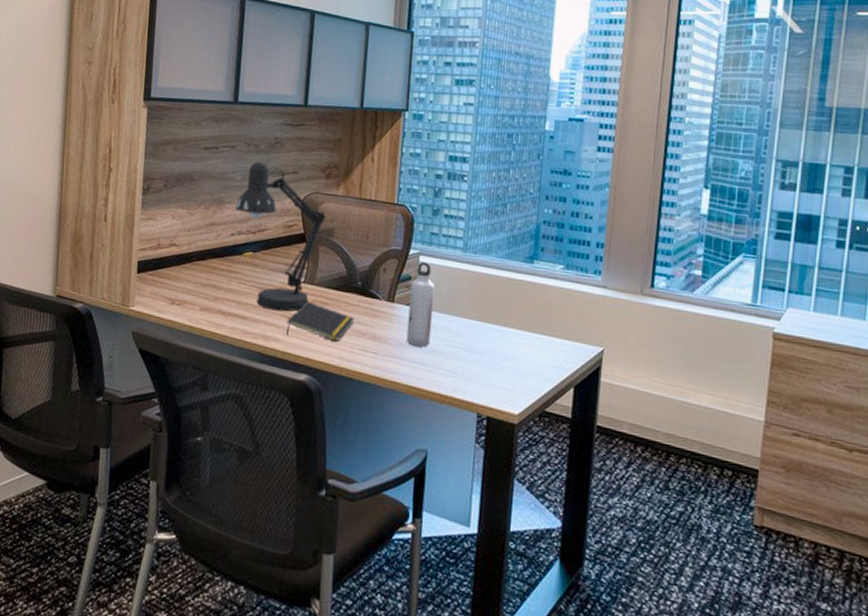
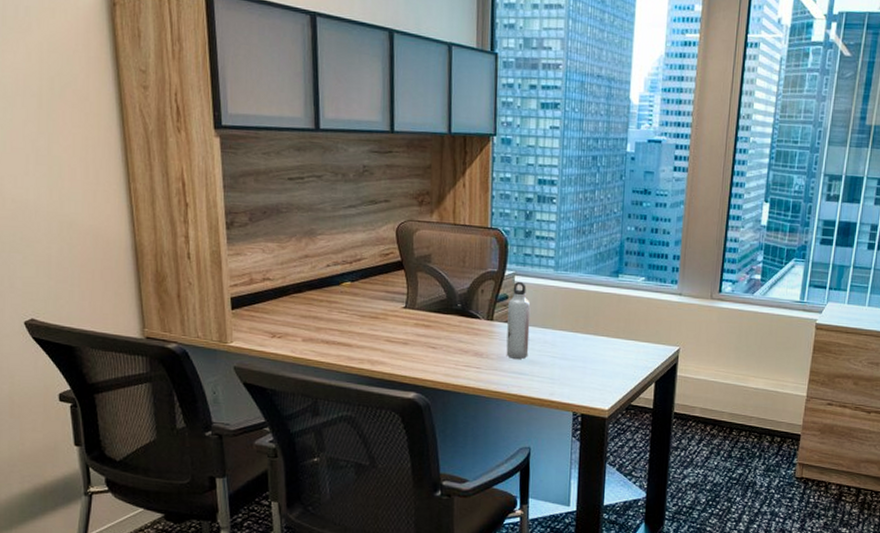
desk lamp: present [235,161,326,312] -> none [328,190,421,337]
notepad: present [287,302,354,342] -> none [391,326,456,360]

